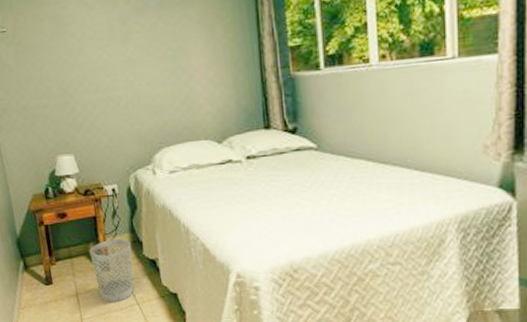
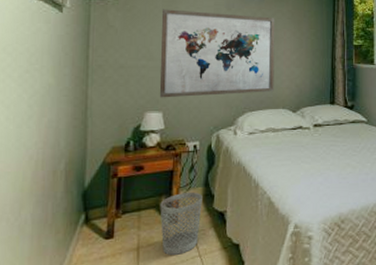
wall art: none [52,26,192,139] -> present [159,9,275,98]

